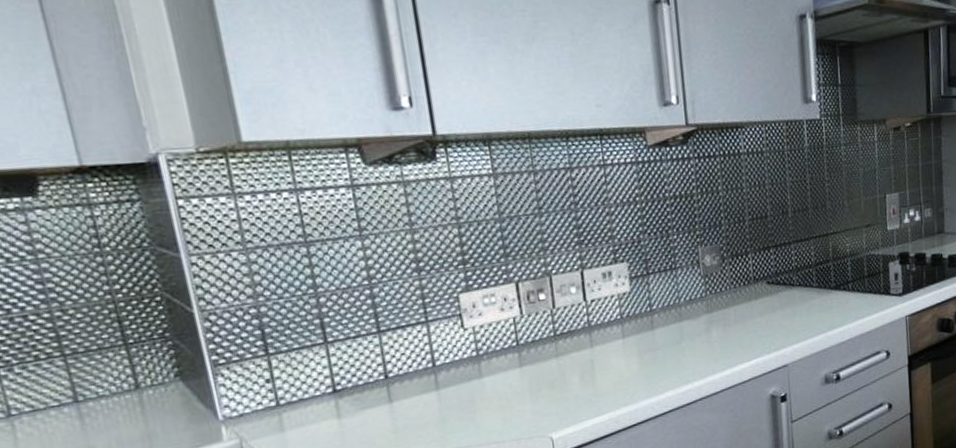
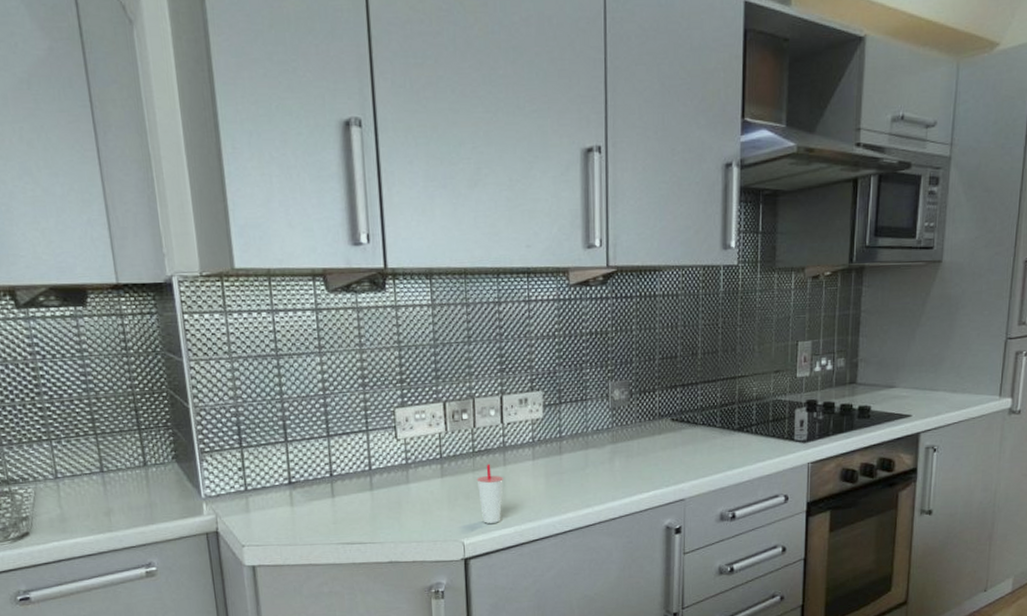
cup: none [561,347,593,413] -> present [476,464,503,523]

